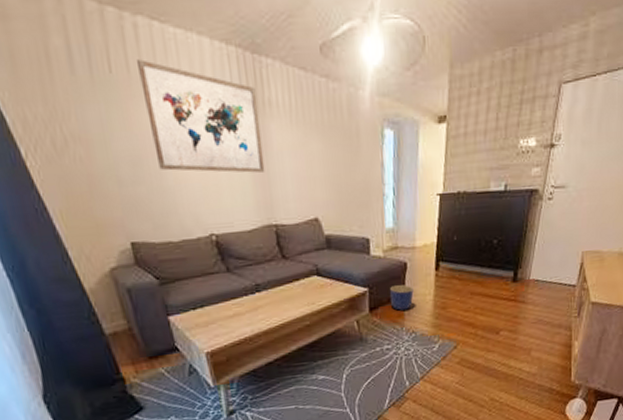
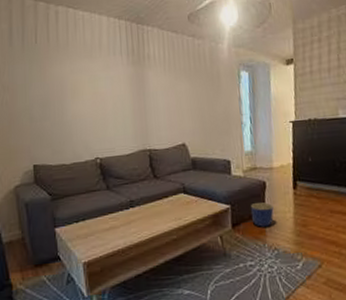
wall art: present [137,59,265,173] -> none [55,33,143,109]

